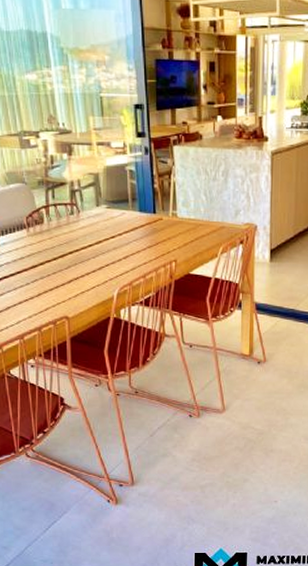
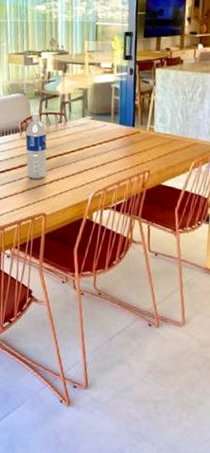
water bottle: none [33,204,64,280] -> present [25,112,47,179]

